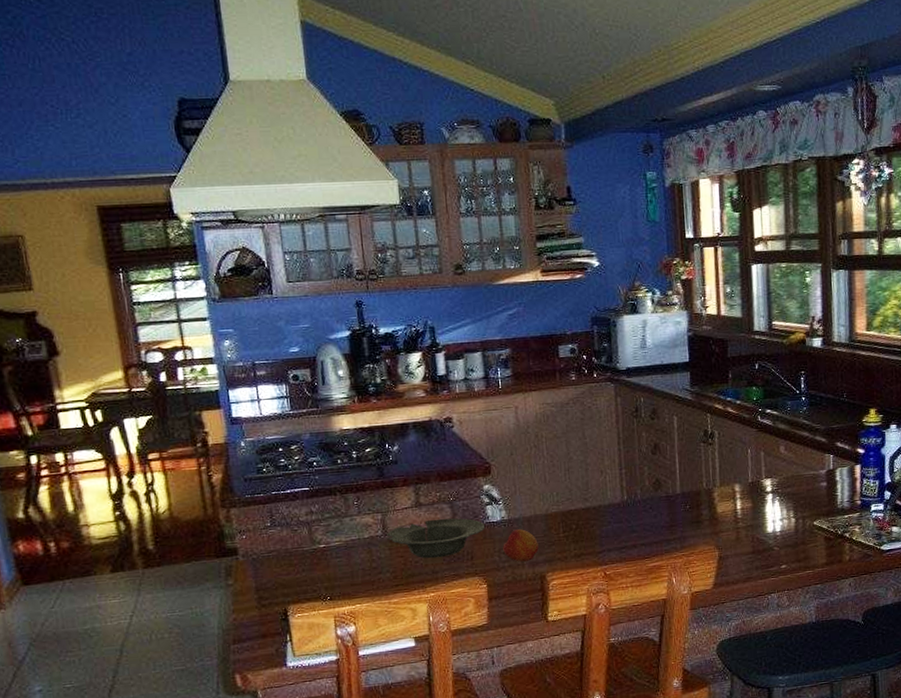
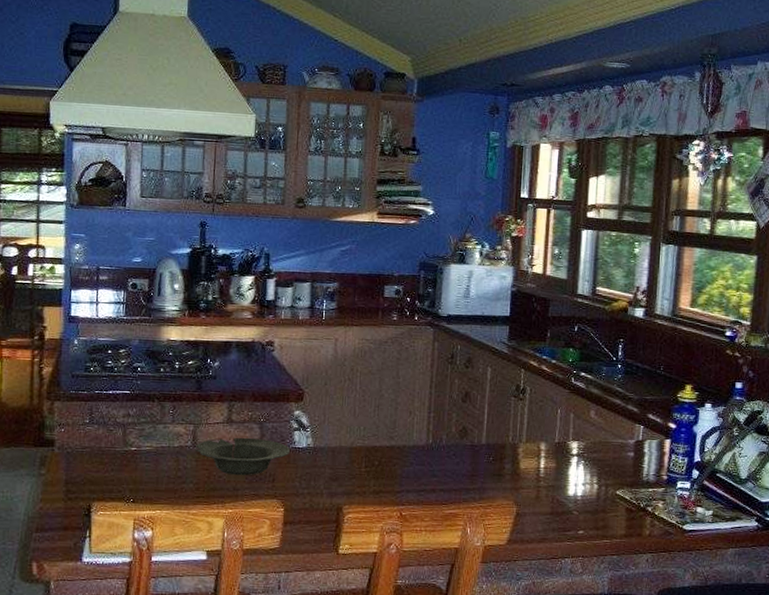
fruit: present [503,529,539,562] -> none [304,458,339,491]

